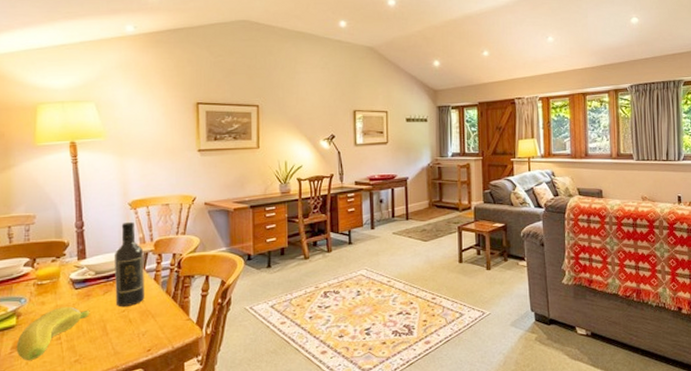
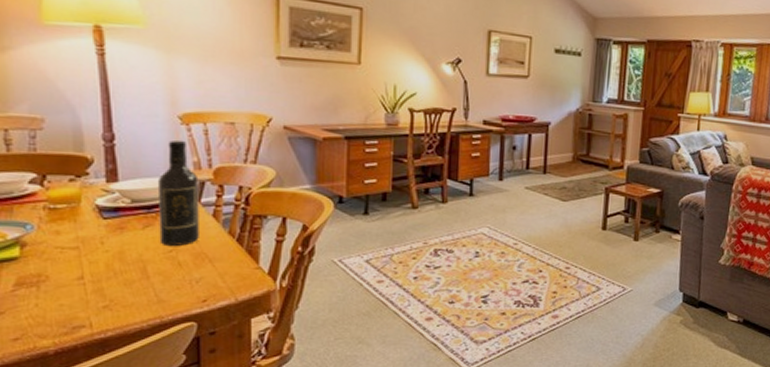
fruit: present [16,306,90,360] -> none [20,239,124,301]

